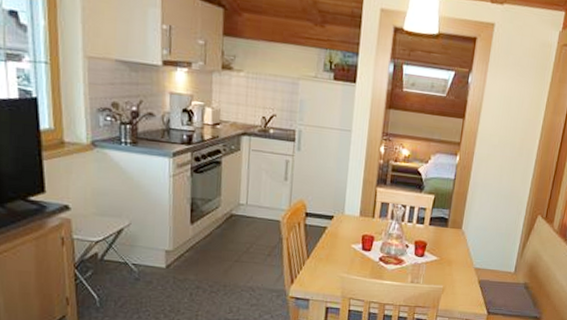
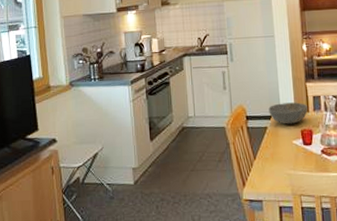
bowl: none [331,204,374,228] -> present [268,102,308,125]

